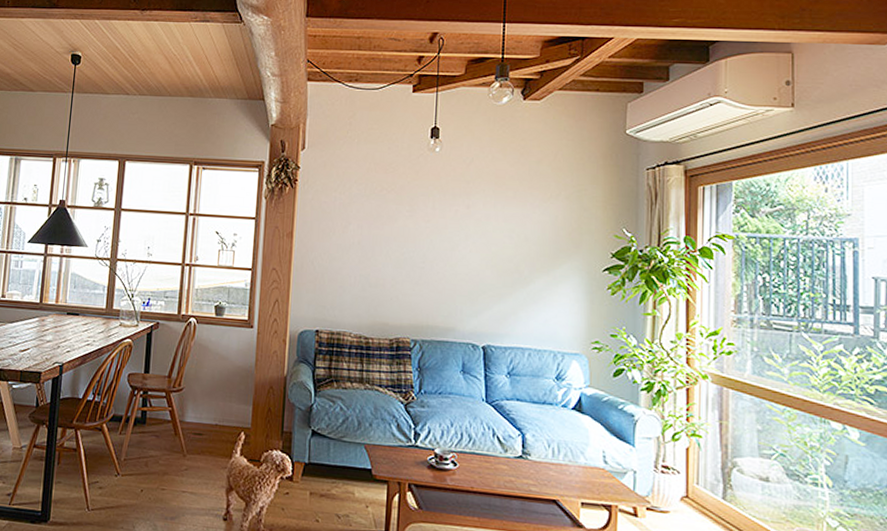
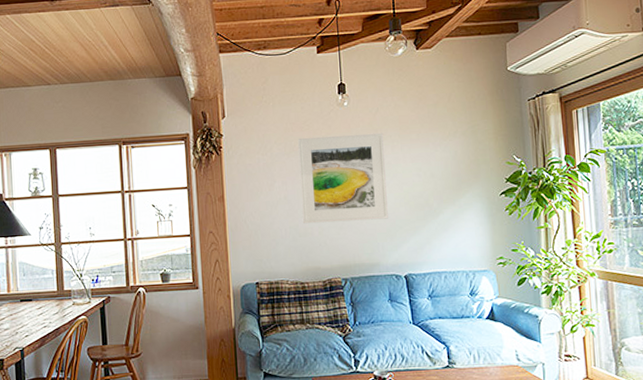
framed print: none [374,180,477,281] -> present [297,132,389,224]

